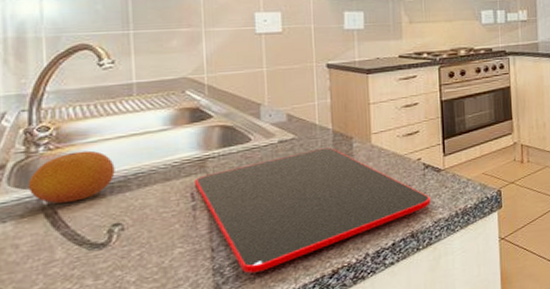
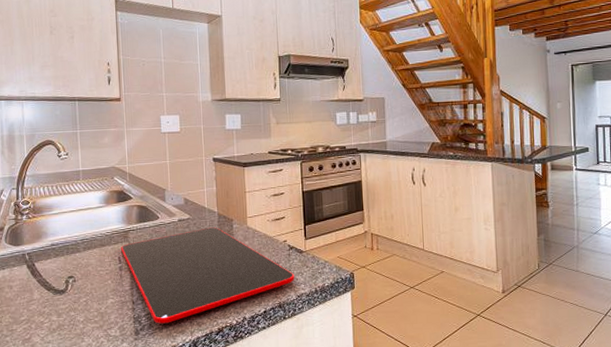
fruit: present [27,150,115,204] -> none [17,220,69,258]

